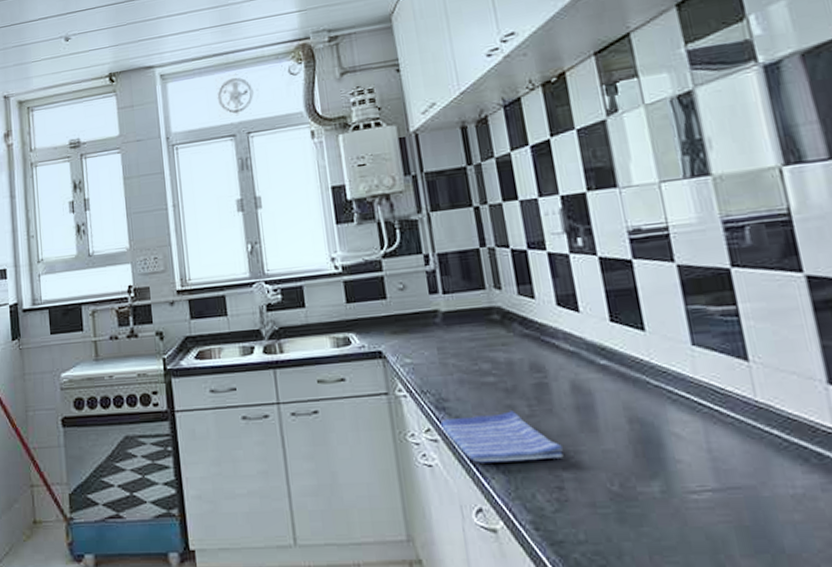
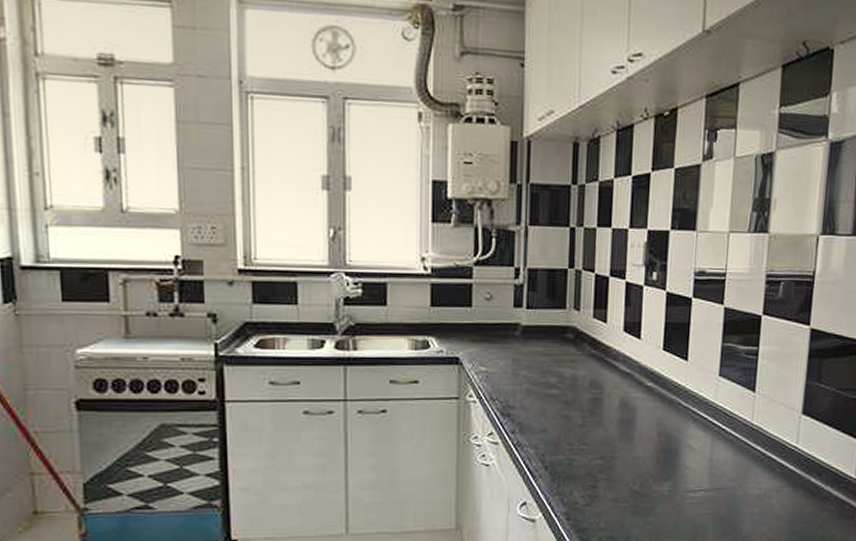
dish towel: present [441,411,563,463] -> none [503,420,602,464]

